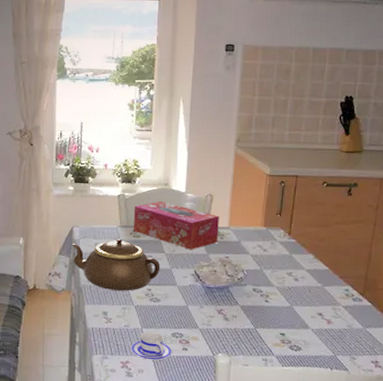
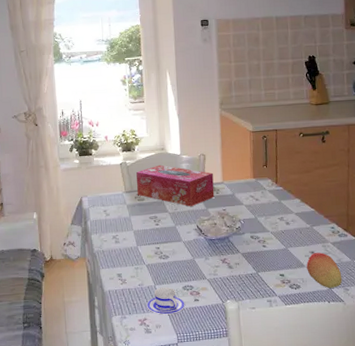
teapot: present [71,238,160,291] -> none [82,203,166,253]
fruit: none [311,315,350,355] -> present [306,252,342,288]

